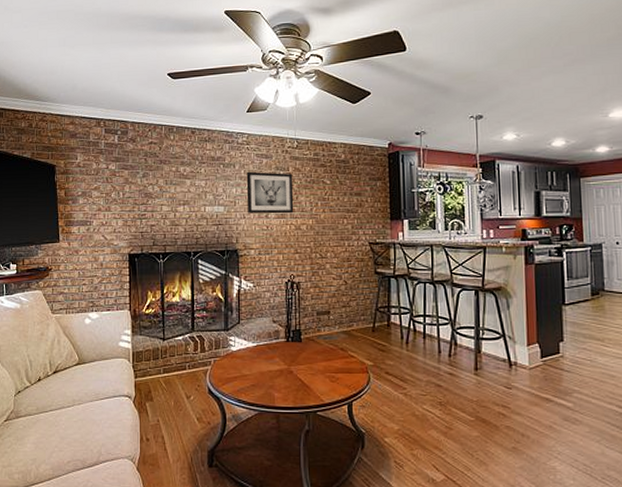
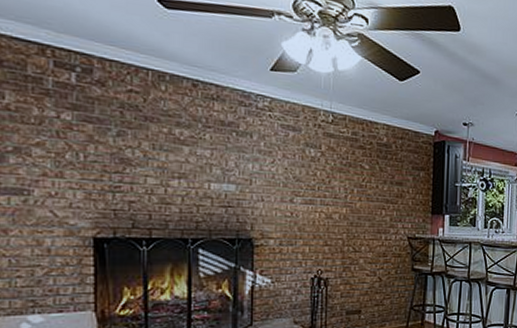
wall art: present [246,171,294,214] -> none [266,144,326,200]

